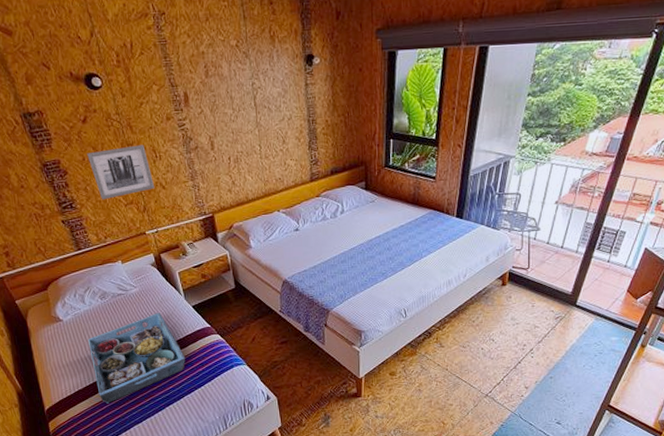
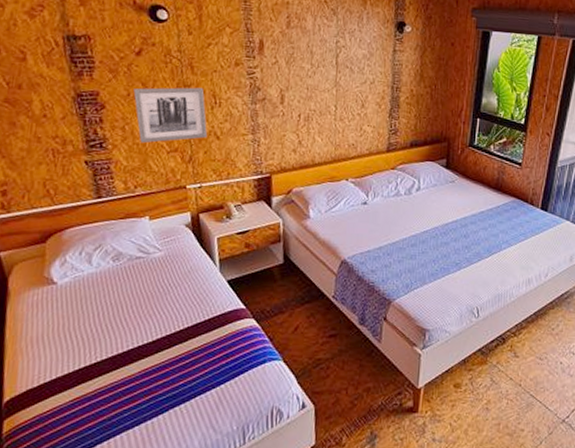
serving tray: present [88,313,185,404] -> none [83,285,207,399]

